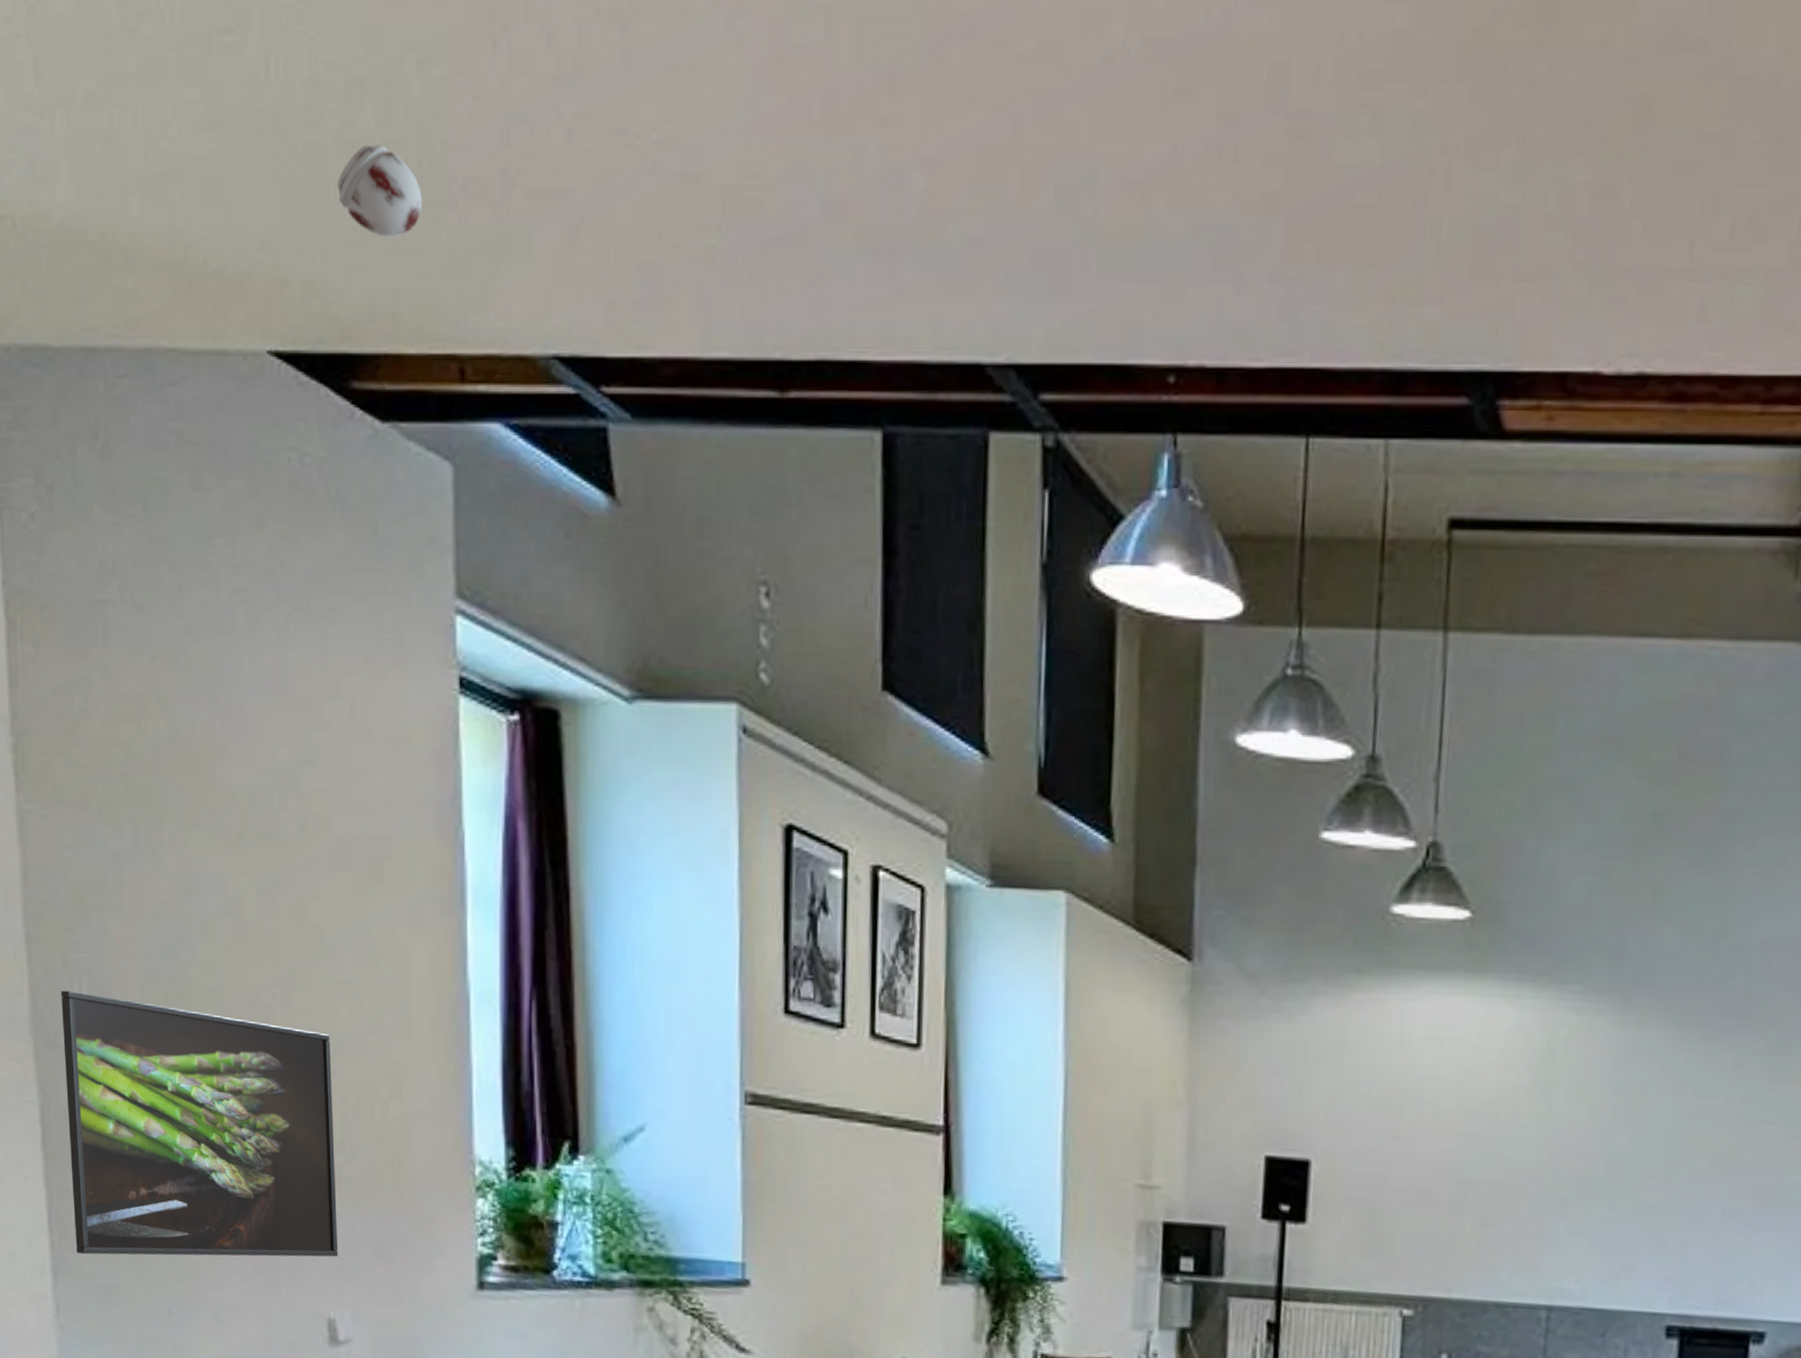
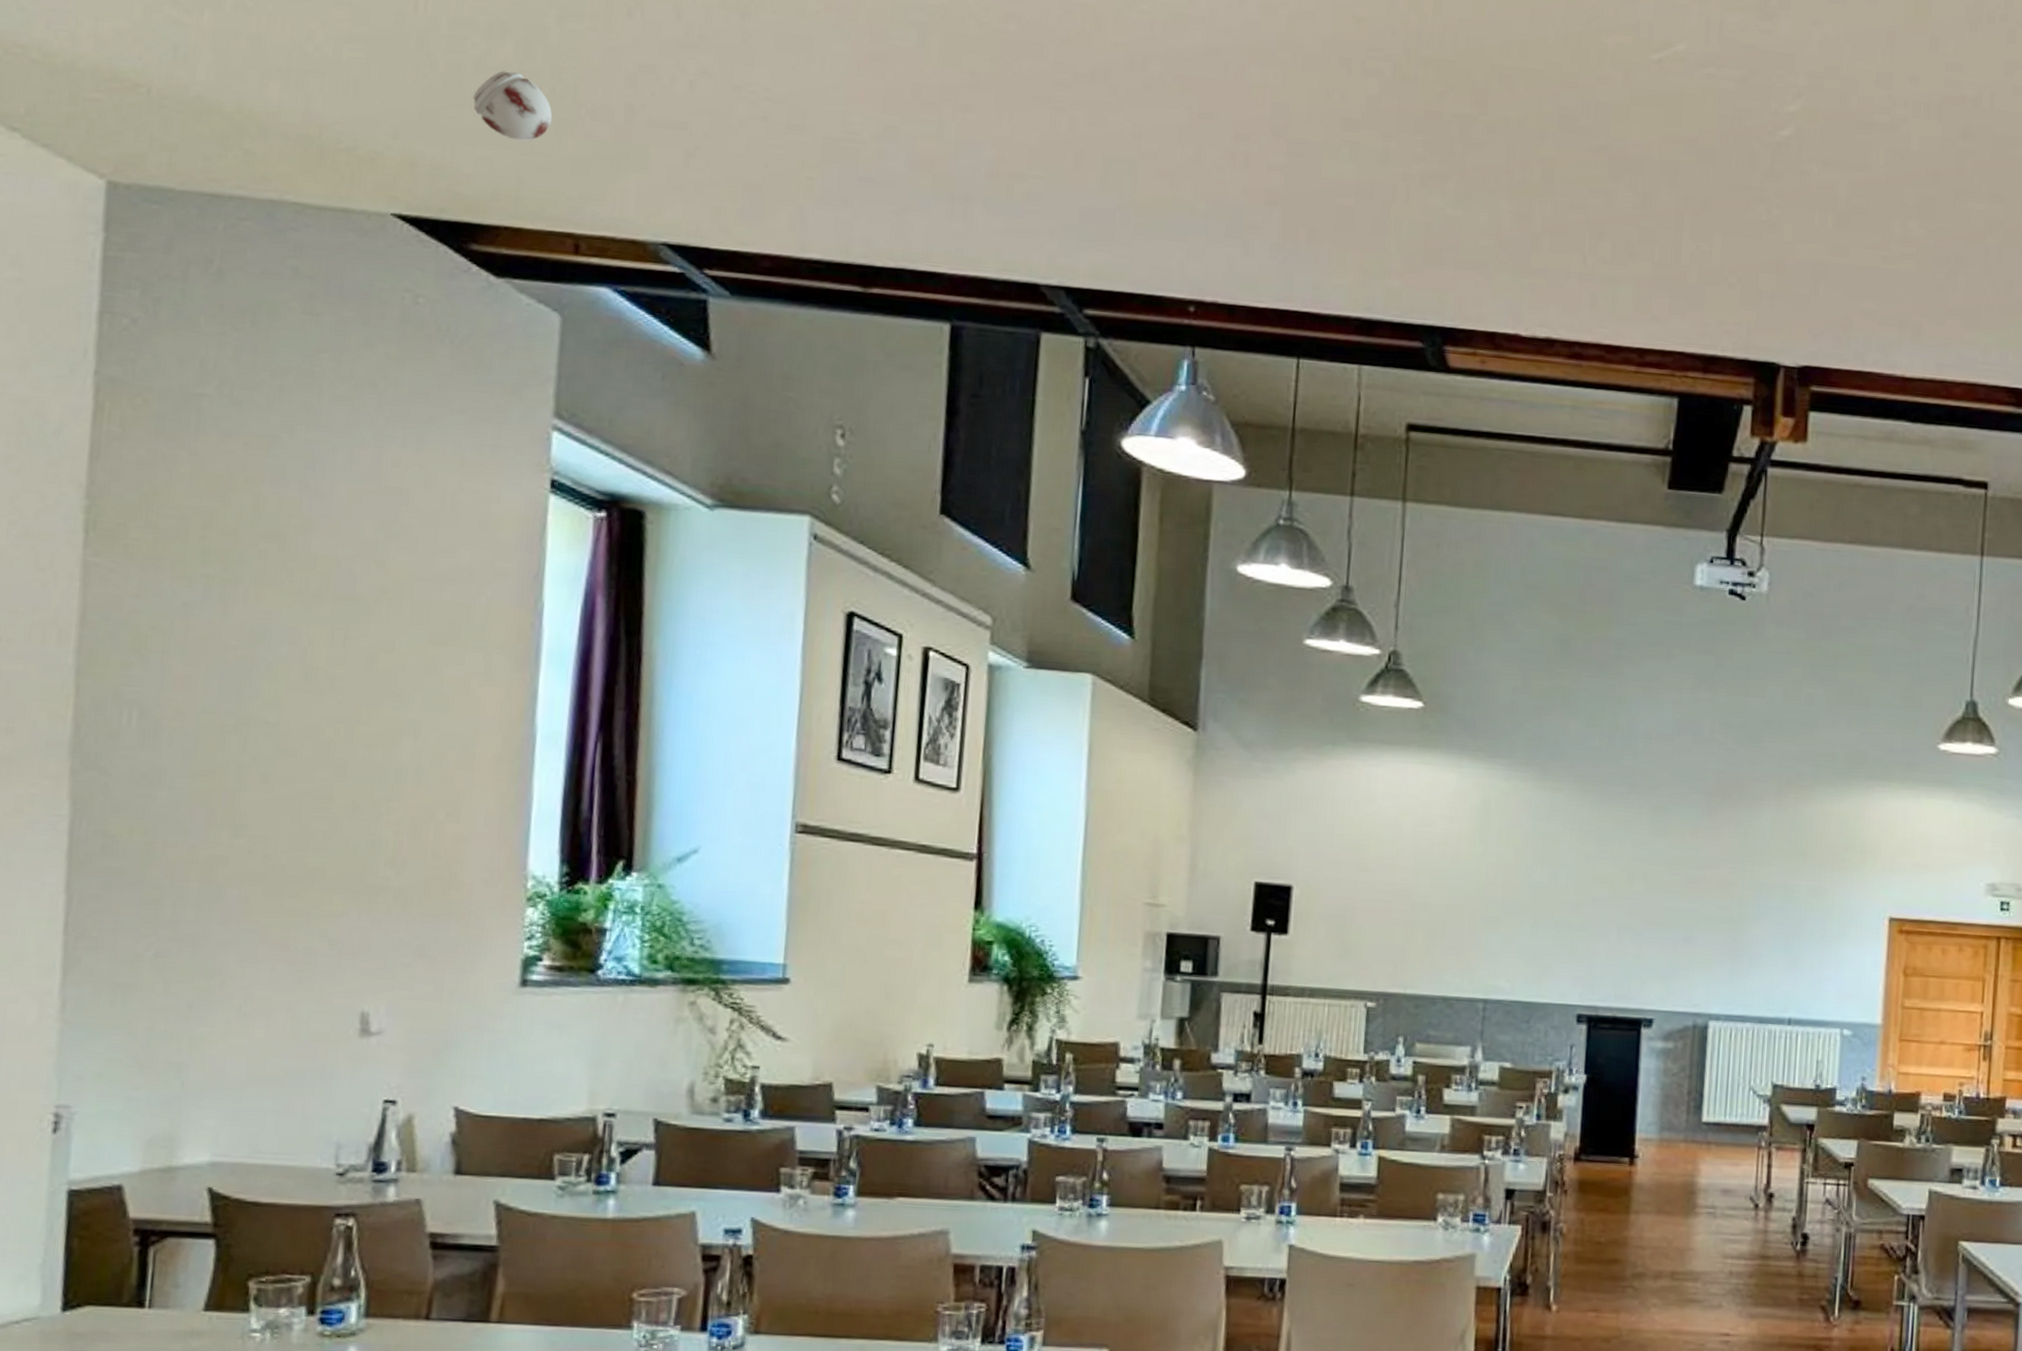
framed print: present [61,990,339,1257] -> none [92,718,391,958]

